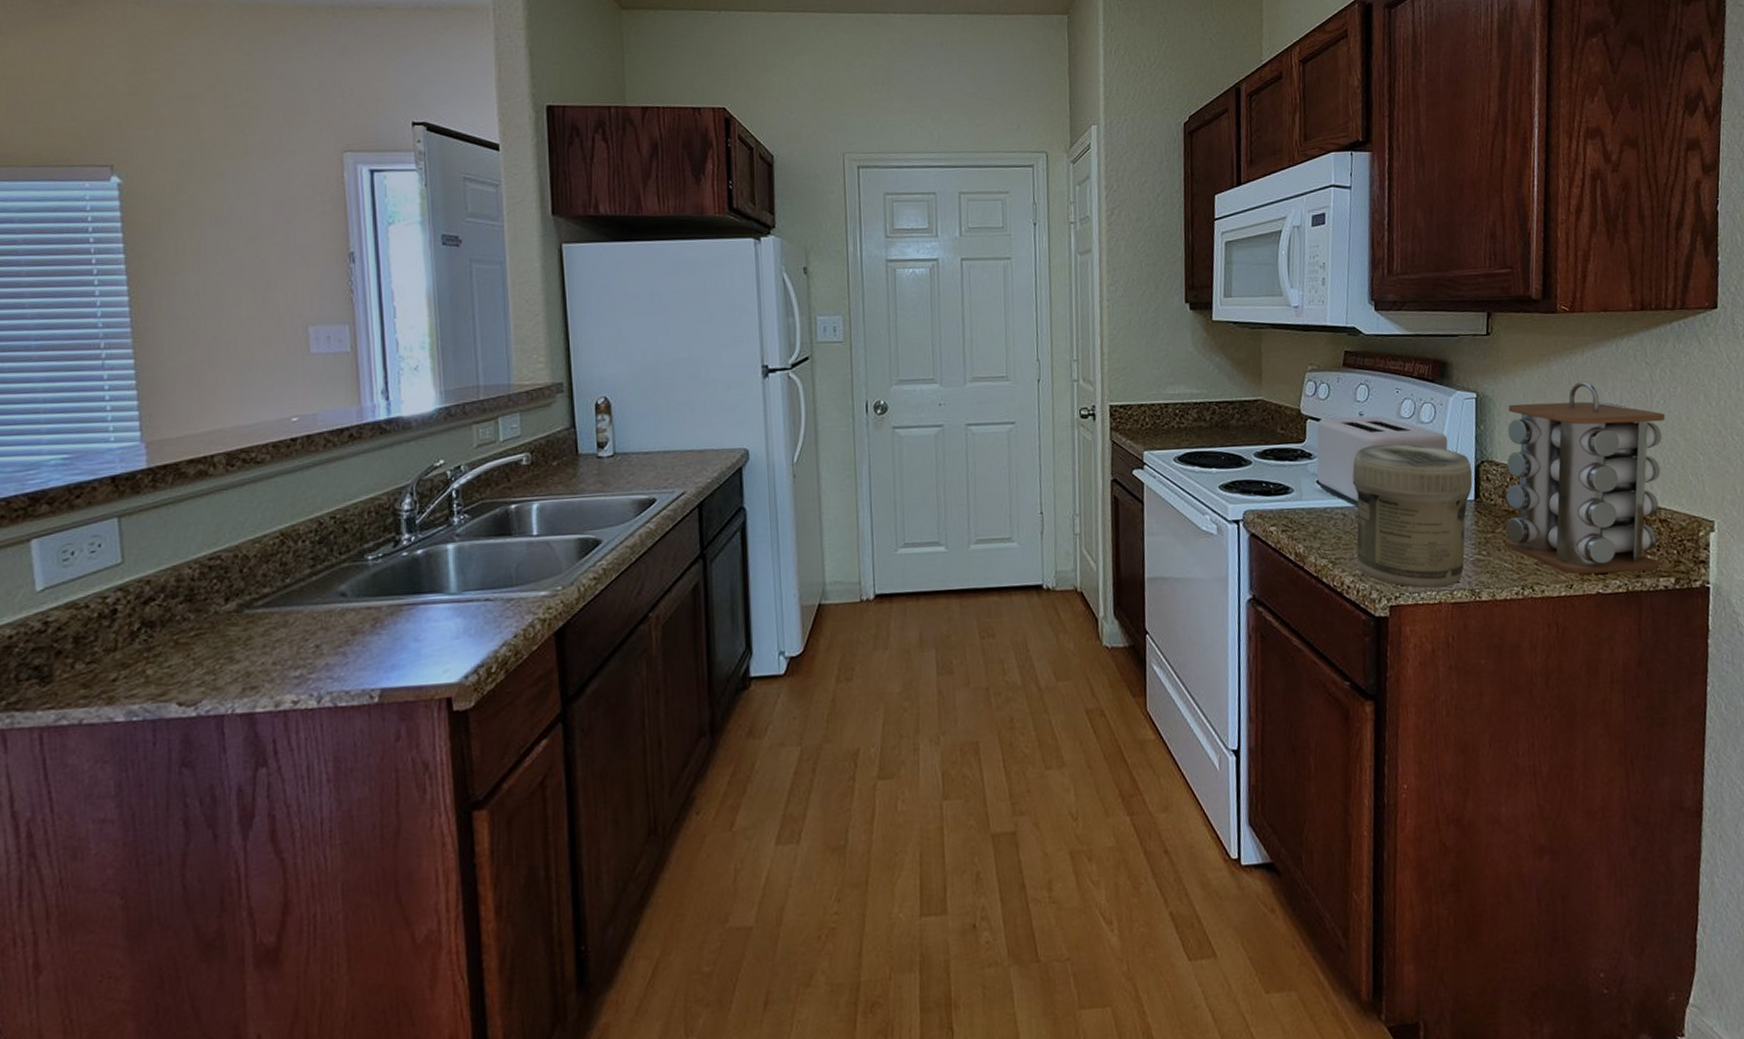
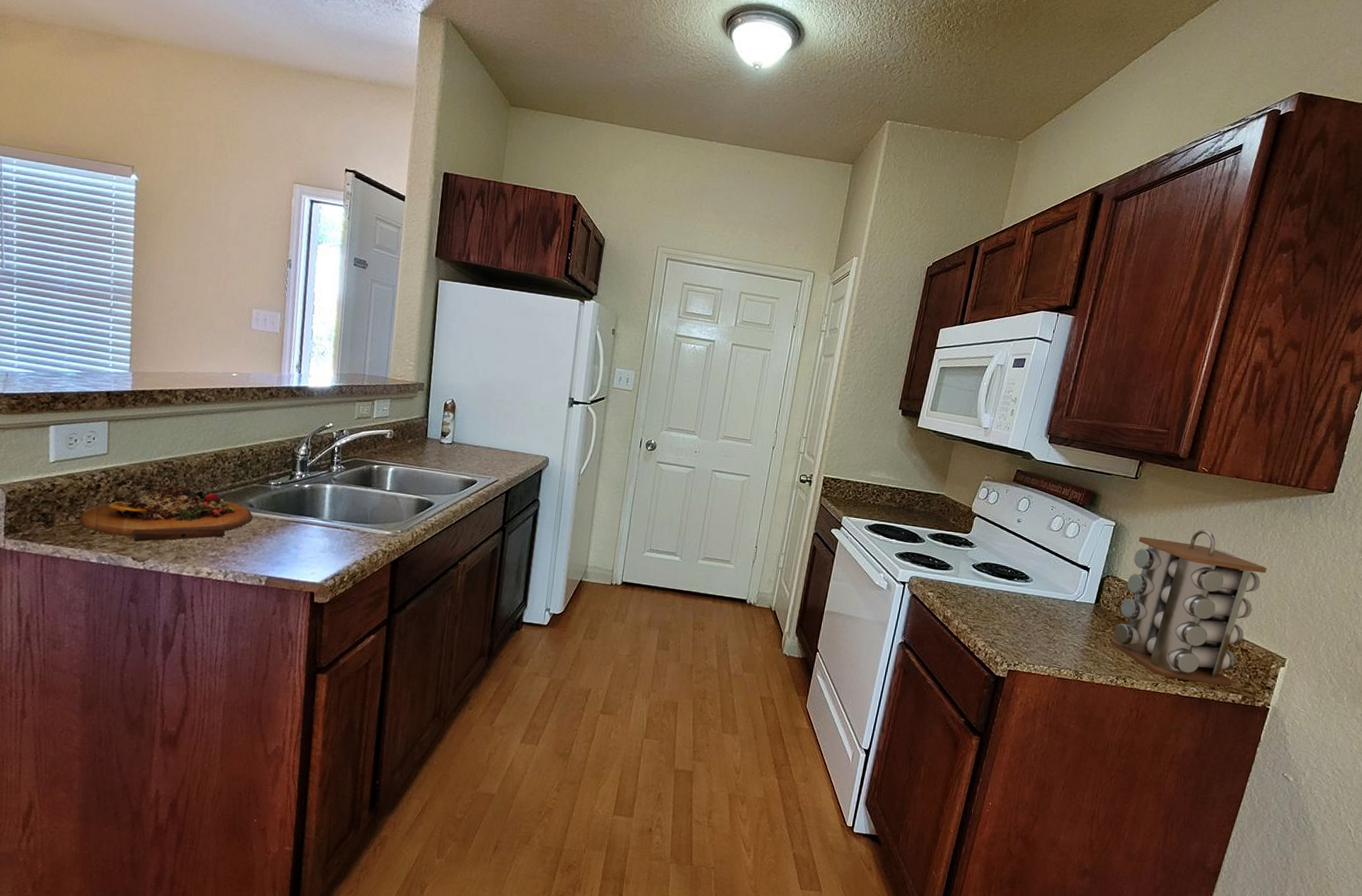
cutting board: none [91,588,349,680] -> present [79,486,253,542]
toaster: present [1316,416,1448,507] -> none [973,518,1084,591]
jar: present [1352,443,1473,589] -> none [990,546,1098,665]

